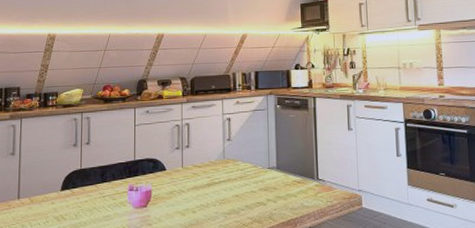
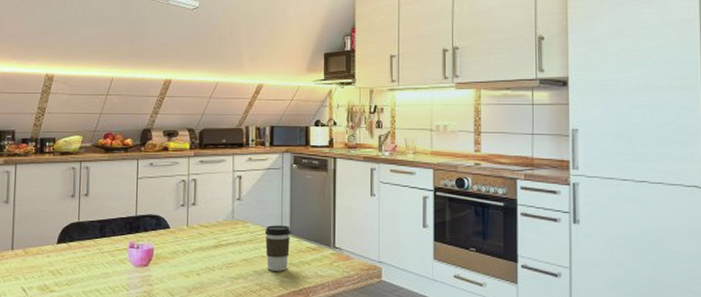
coffee cup: none [253,161,278,205] -> present [264,225,291,271]

